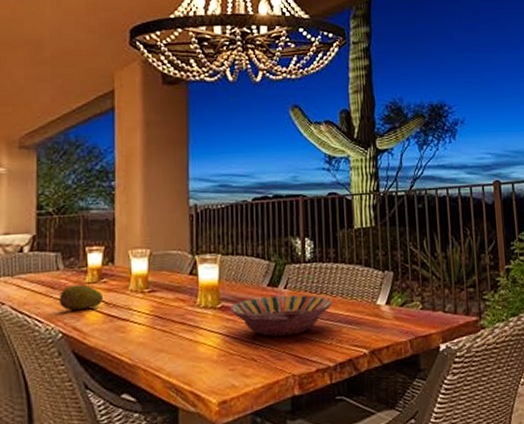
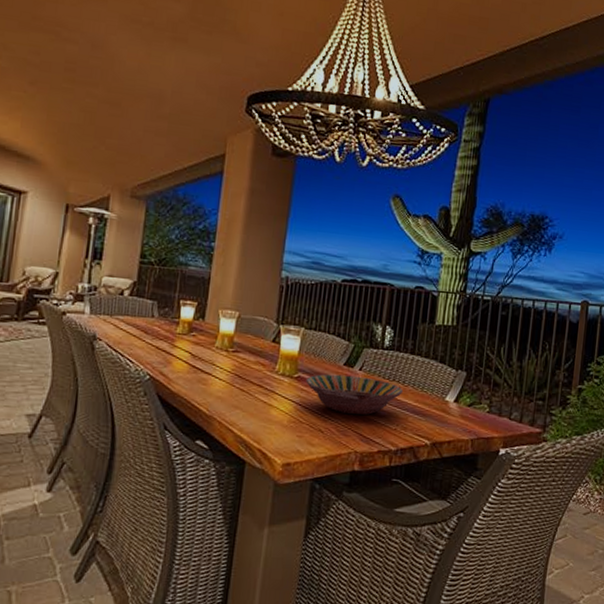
fruit: present [59,284,104,311] -> none [150,333,191,358]

